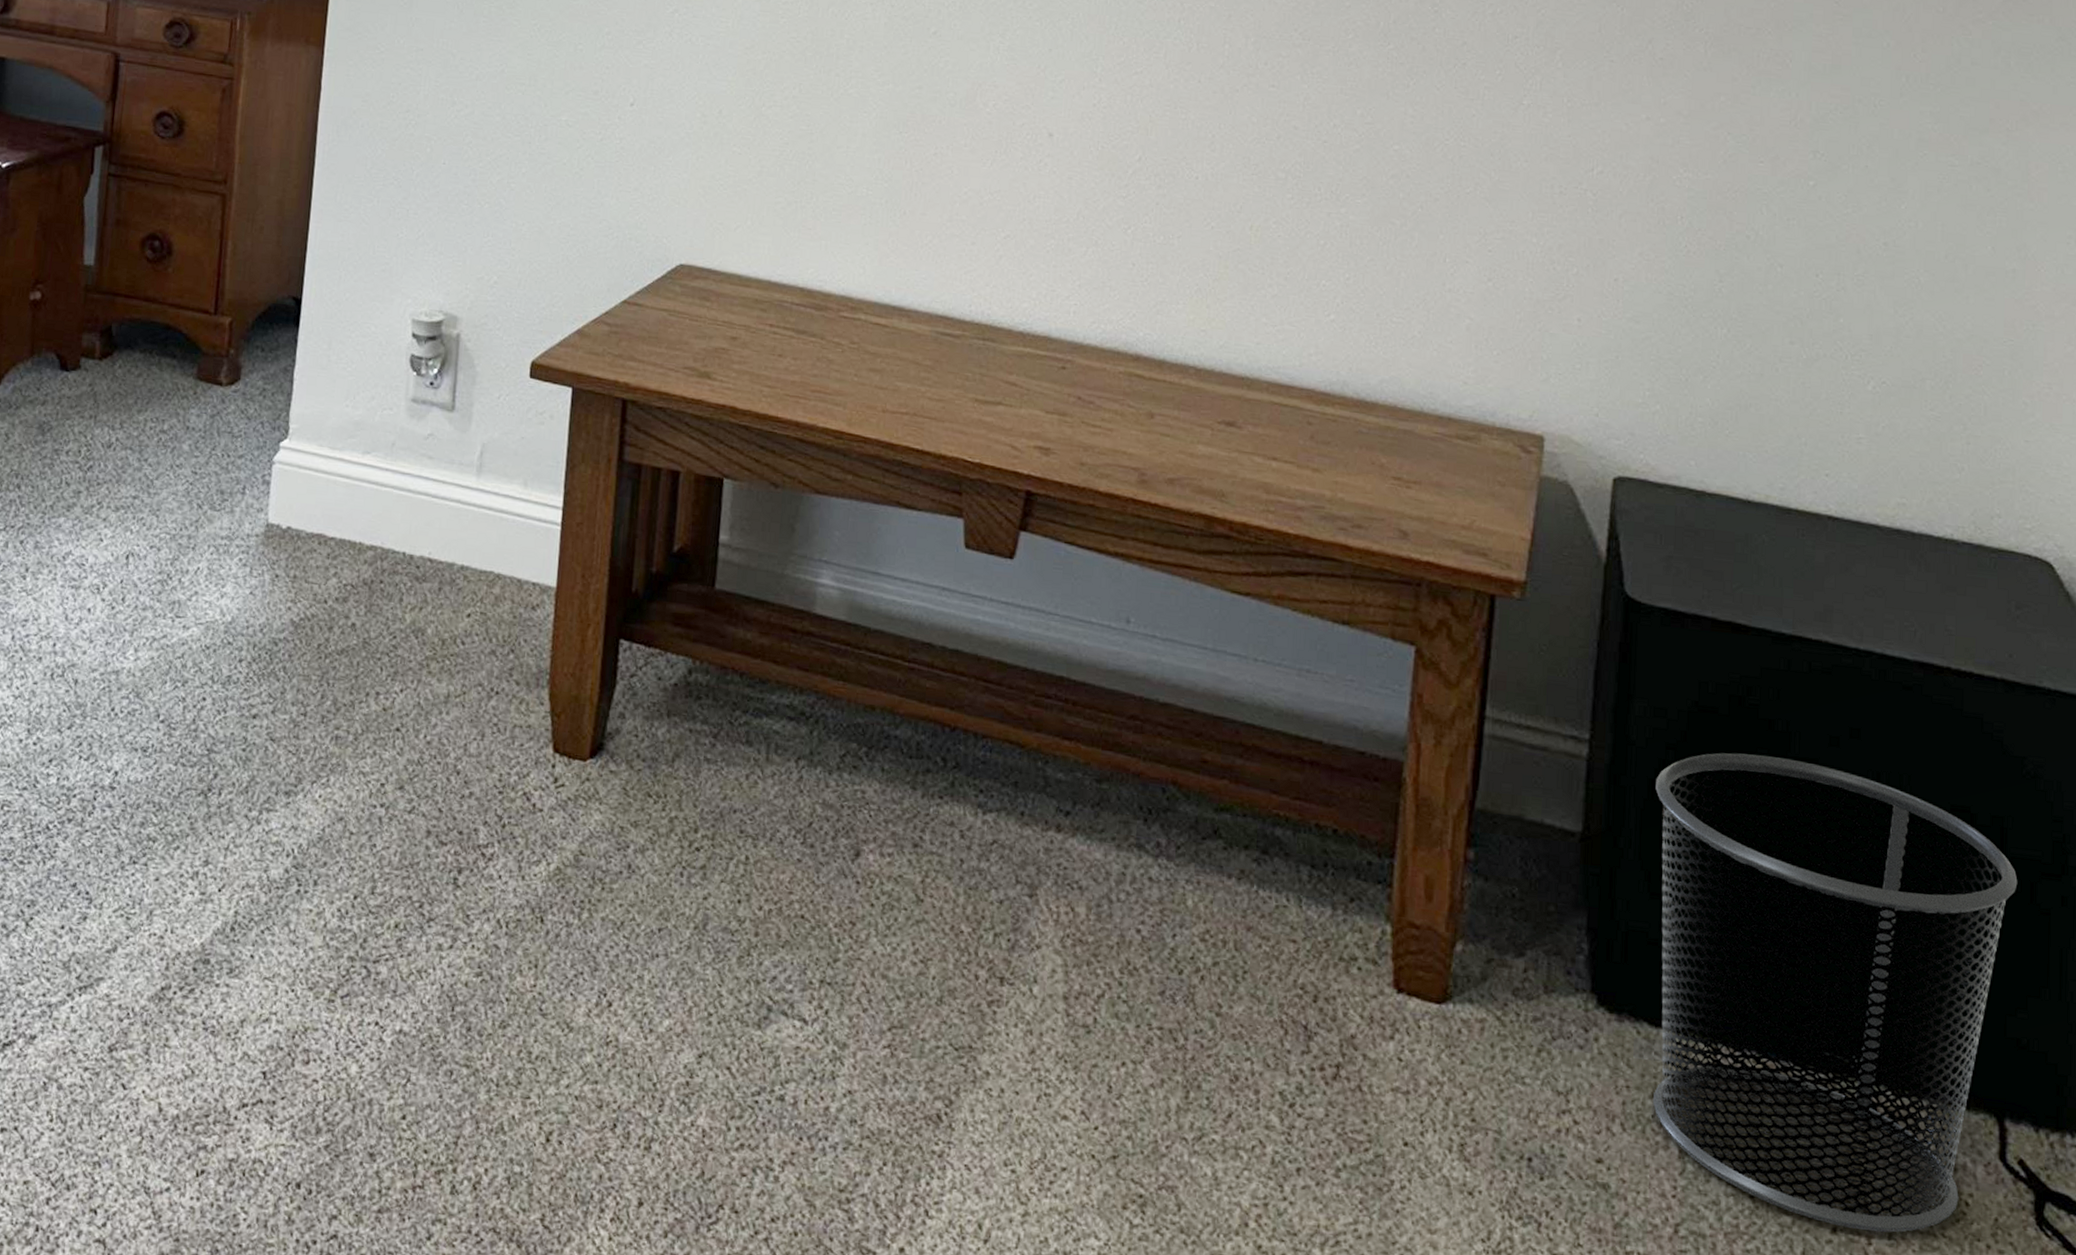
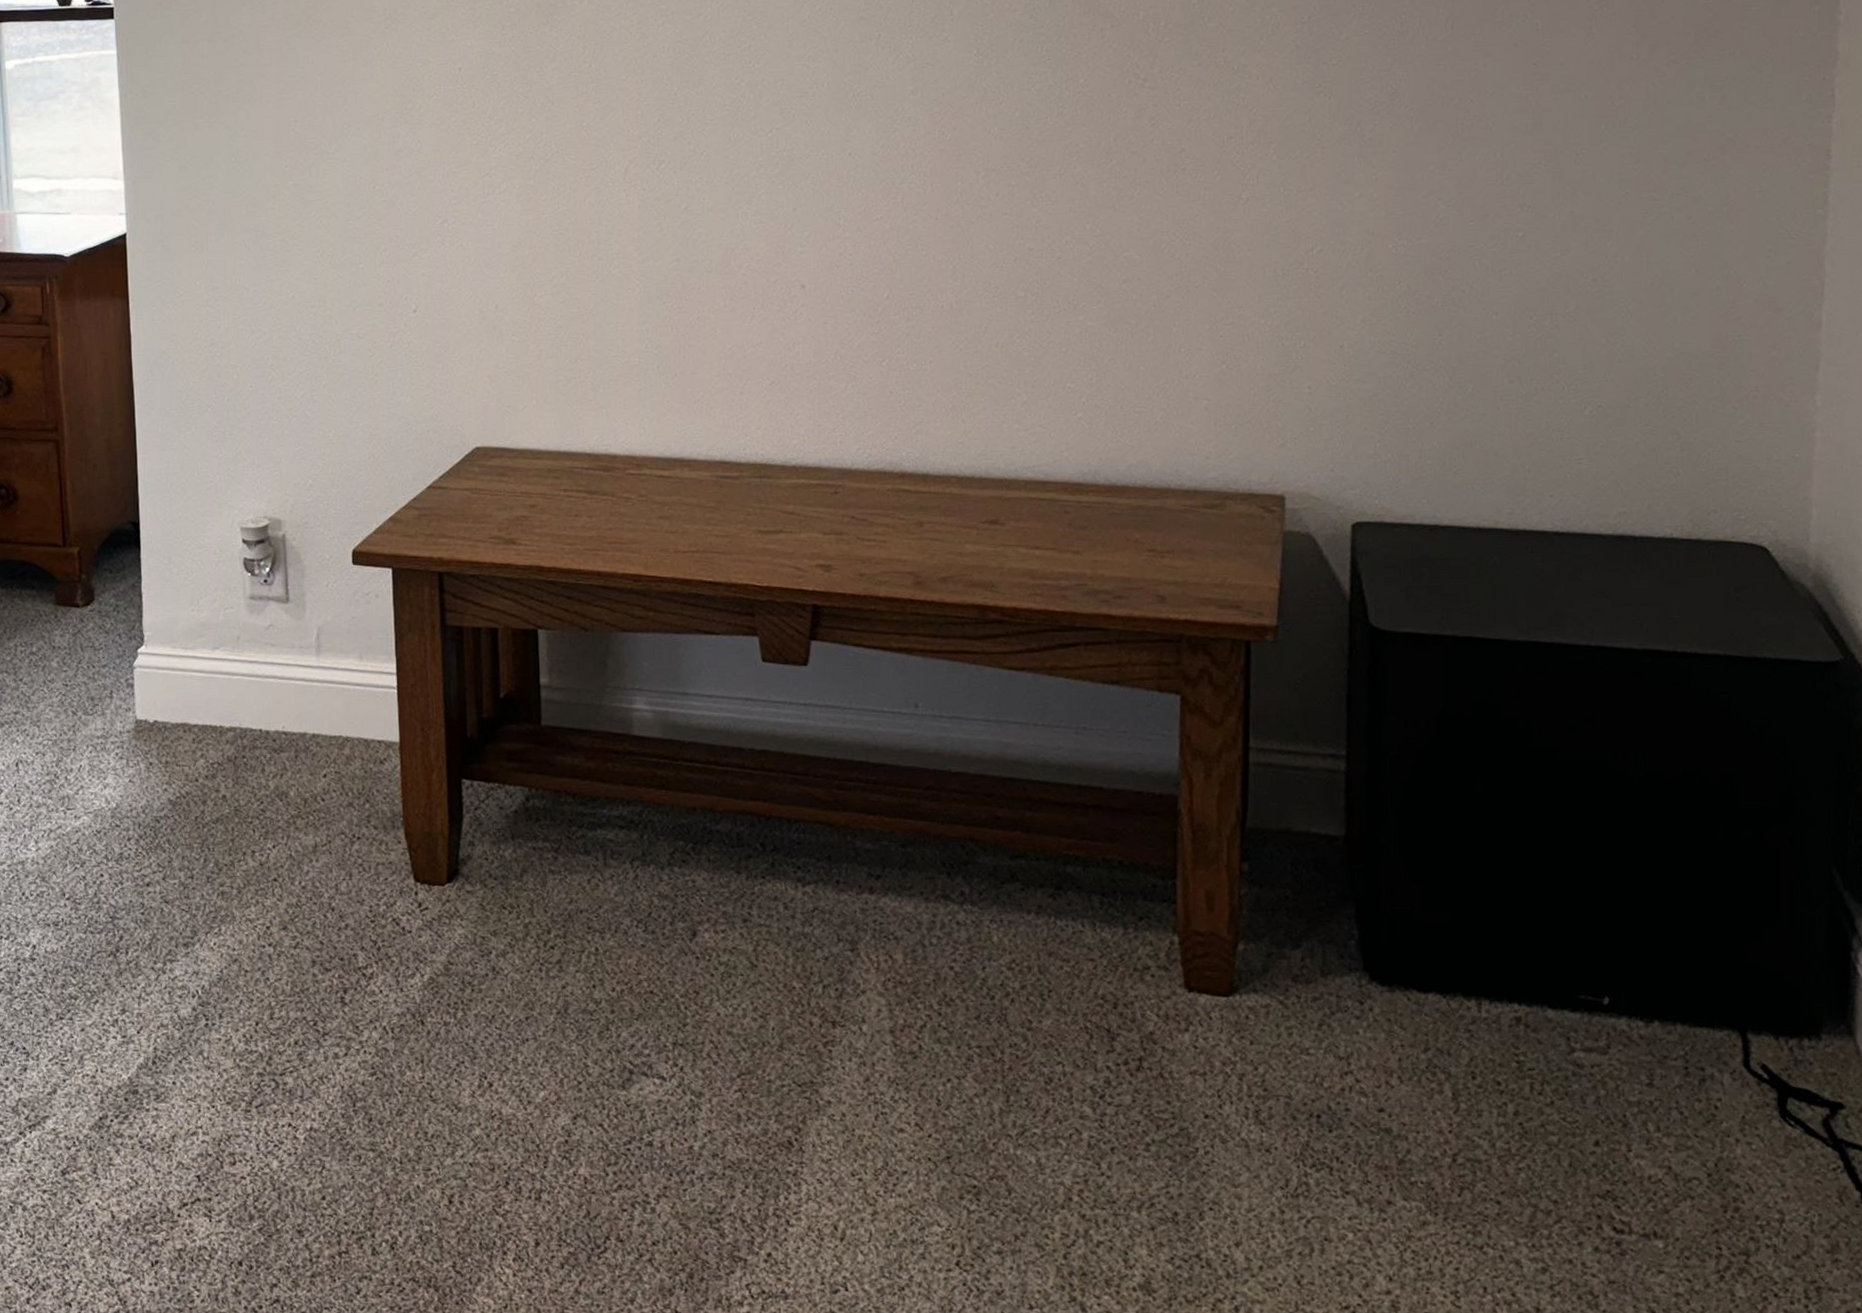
waste bin: present [1653,752,2018,1233] -> none [1410,749,1749,1140]

